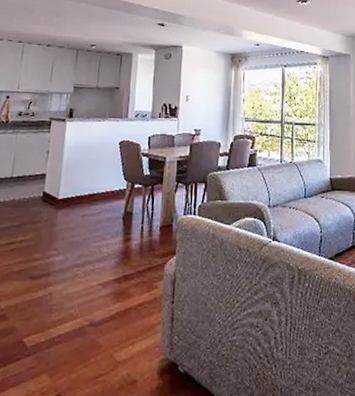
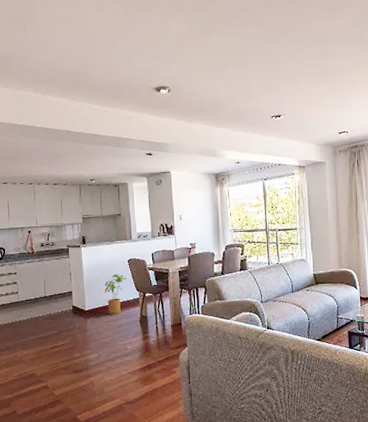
house plant: none [86,156,115,208] -> present [104,273,126,315]

